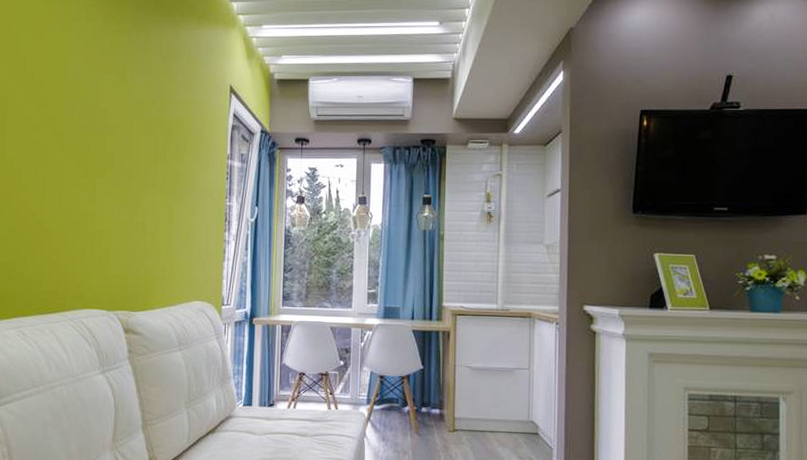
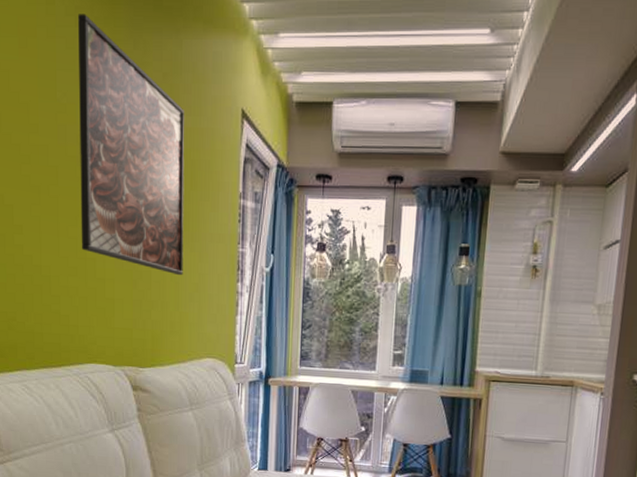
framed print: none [82,10,180,227] -> present [77,14,185,276]

